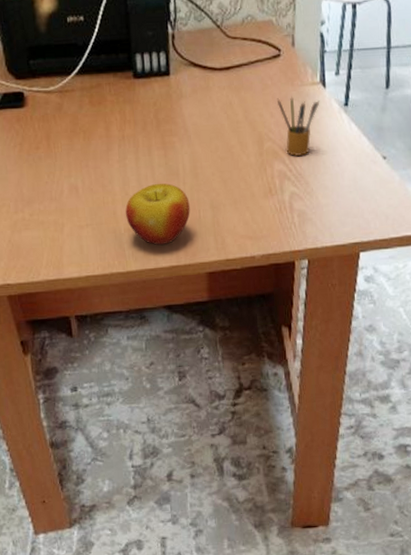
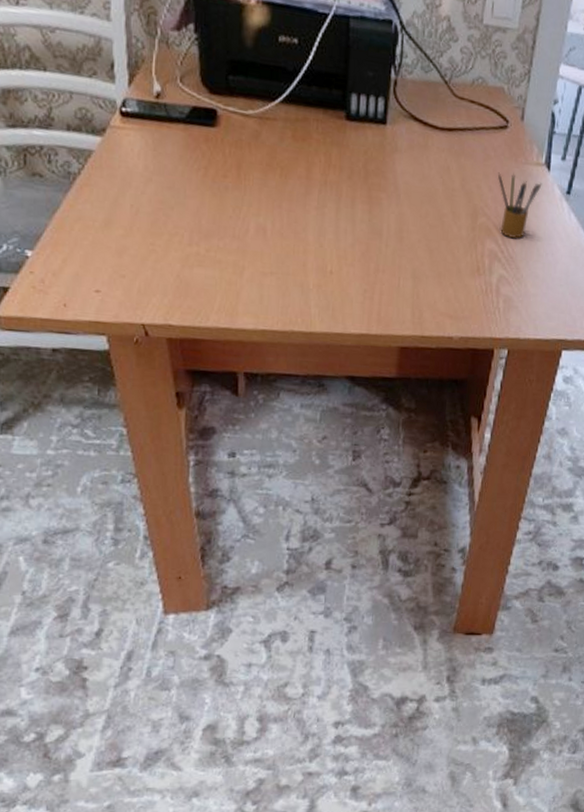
apple: present [125,183,190,245] -> none [317,240,390,309]

